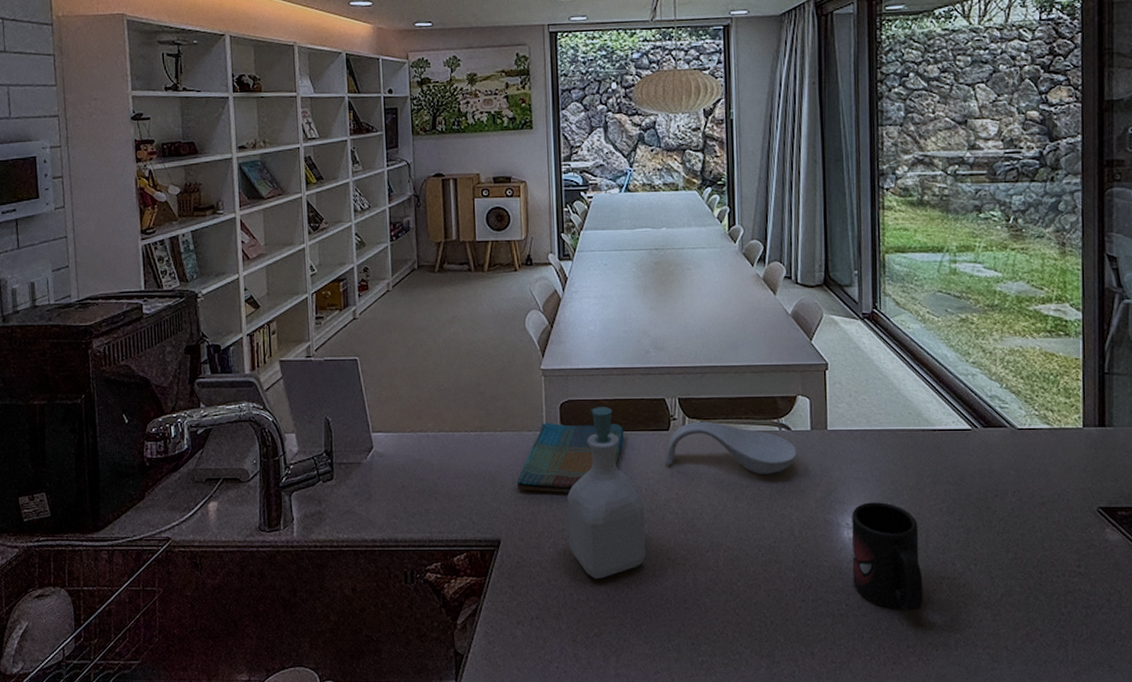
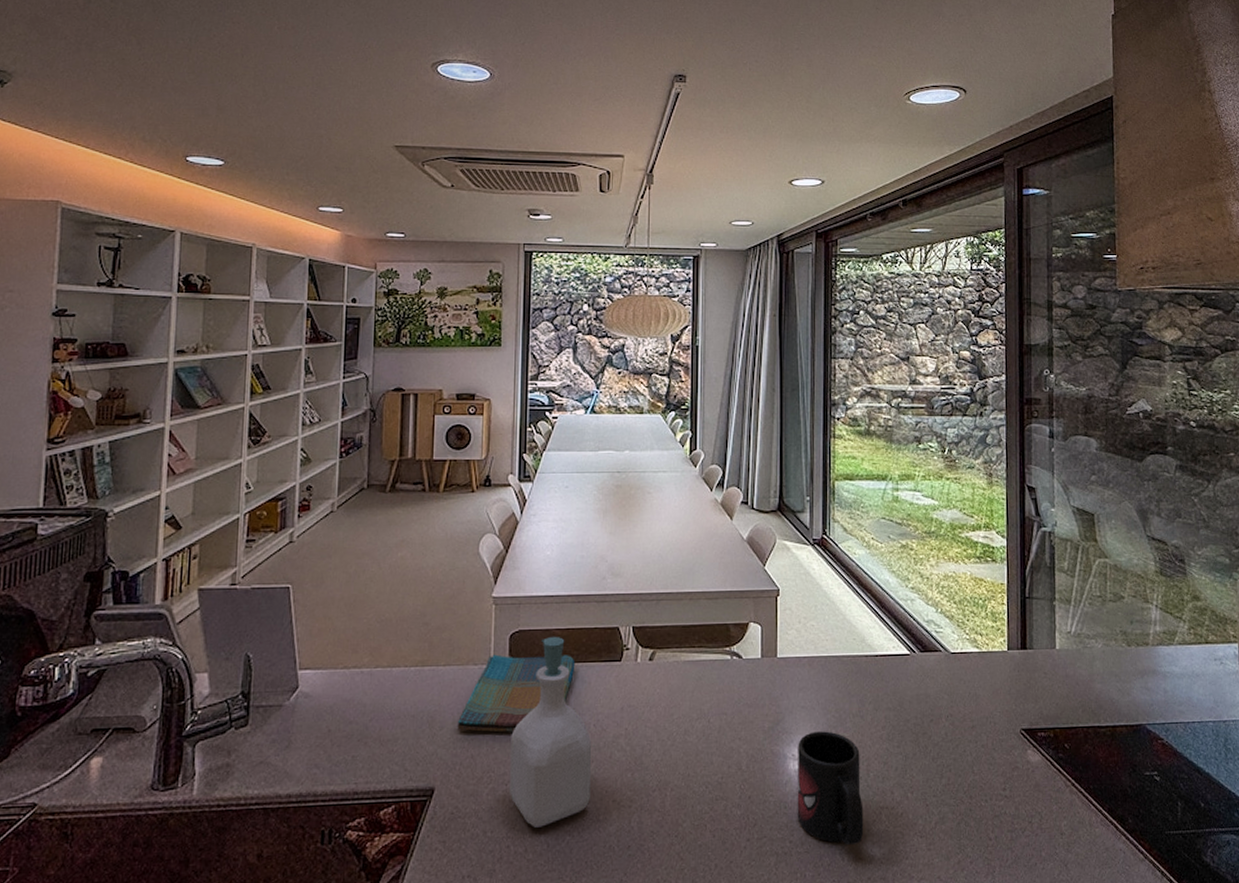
spoon rest: present [666,421,798,475] -> none [617,650,748,707]

